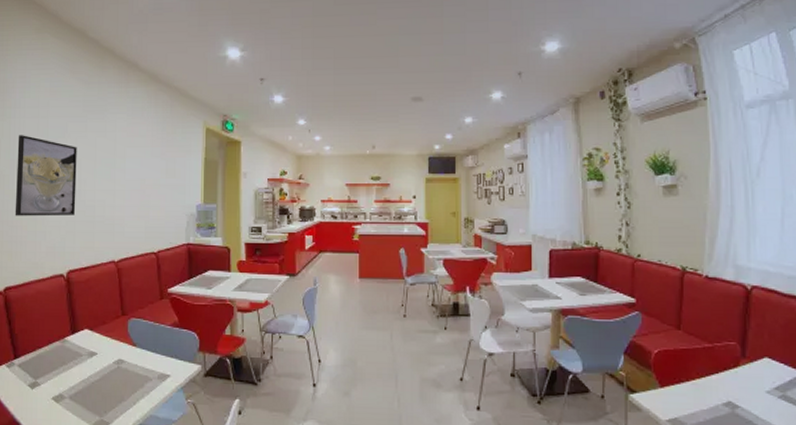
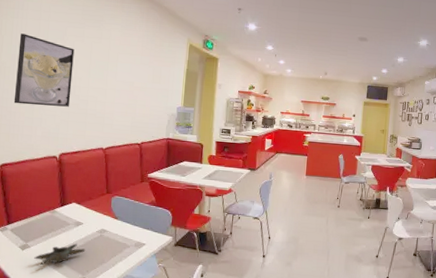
candle holder: none [45,378,102,406] -> present [34,243,86,265]

